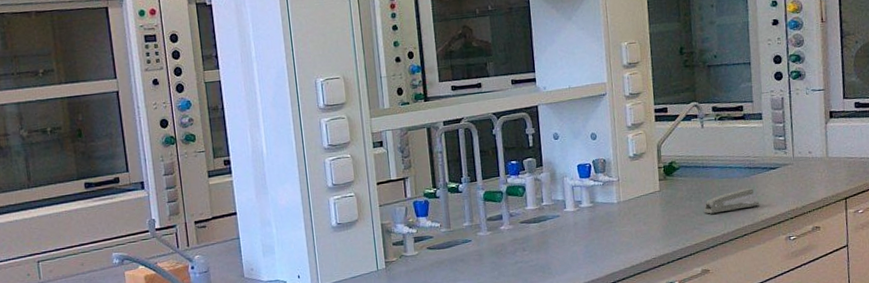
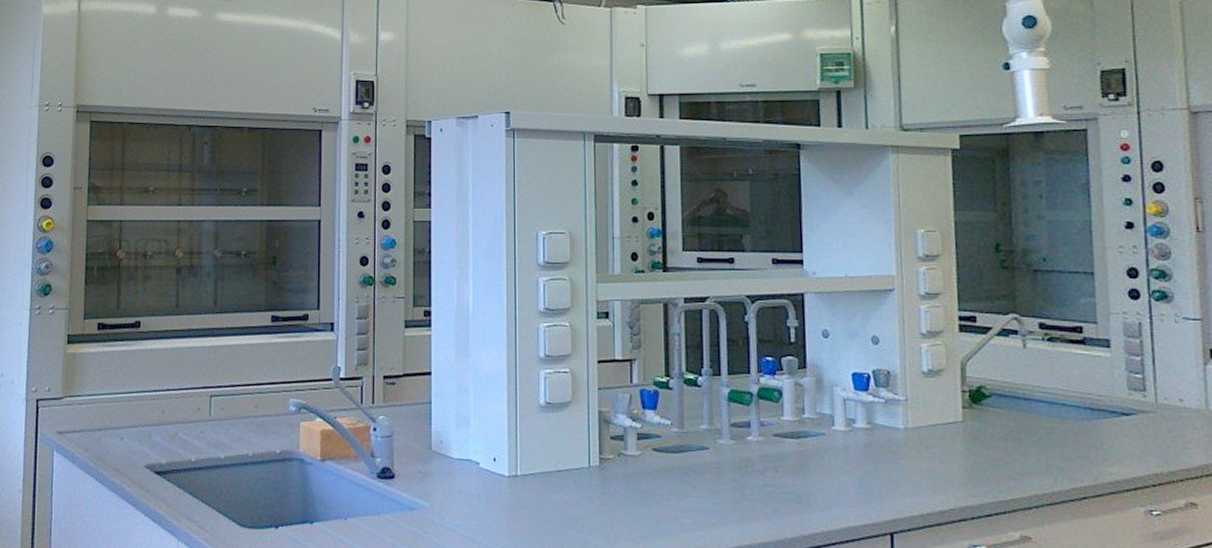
stapler: present [704,188,760,214] -> none [1025,435,1107,463]

